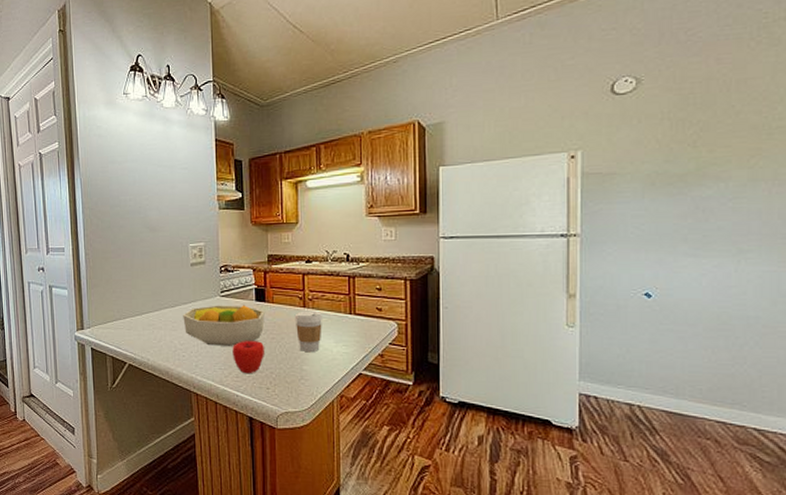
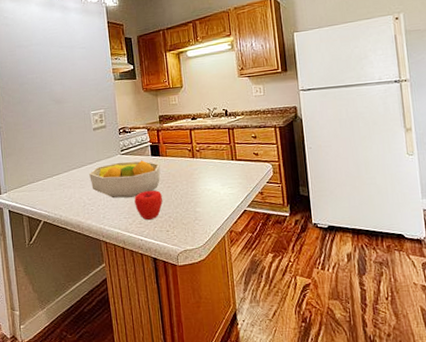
coffee cup: present [294,310,322,353] -> none [185,160,210,197]

